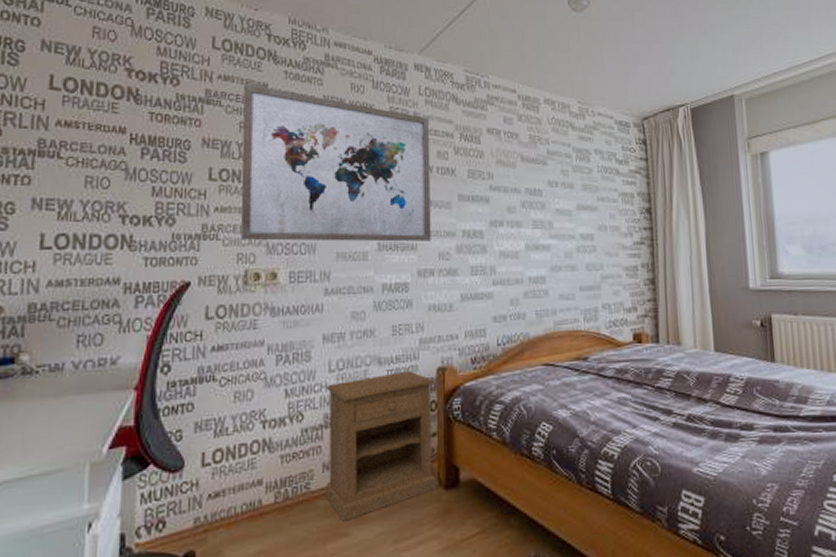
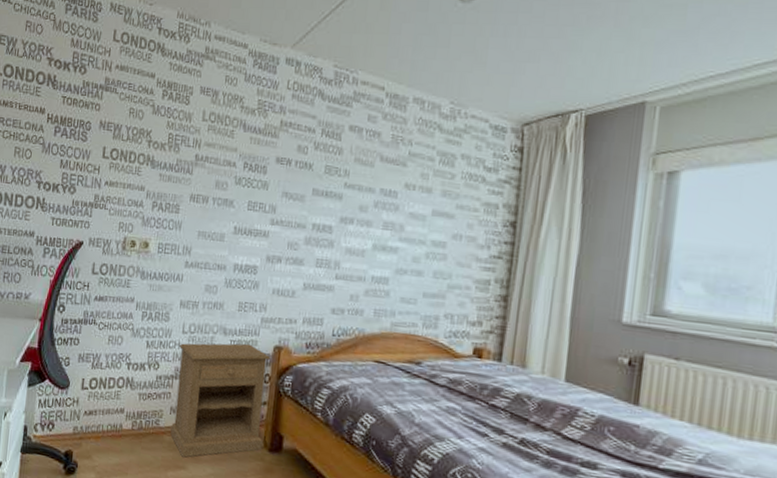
wall art: present [241,83,431,242] -> none [123,73,295,230]

